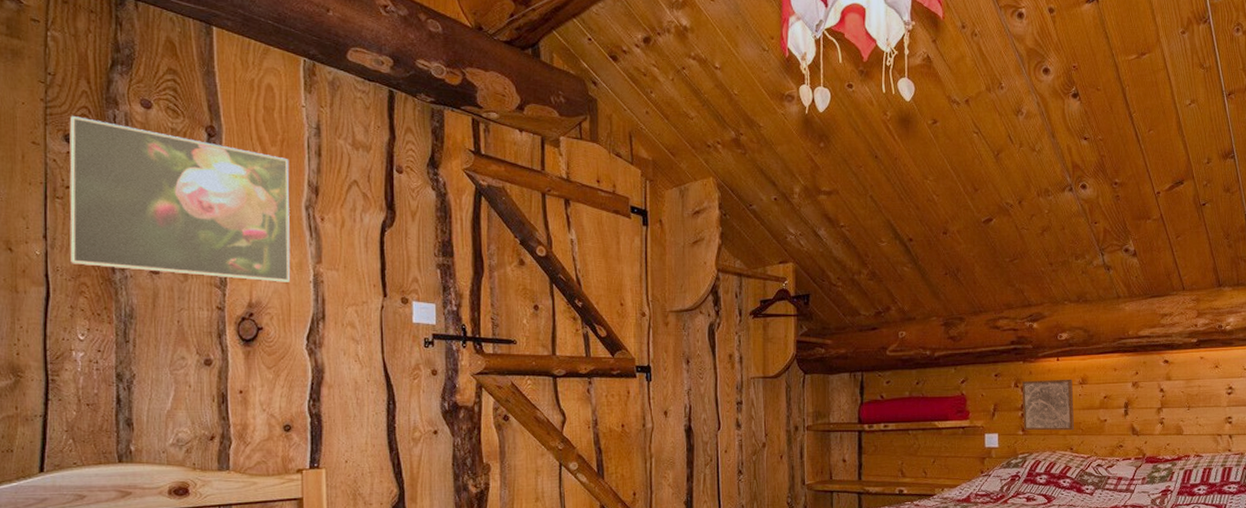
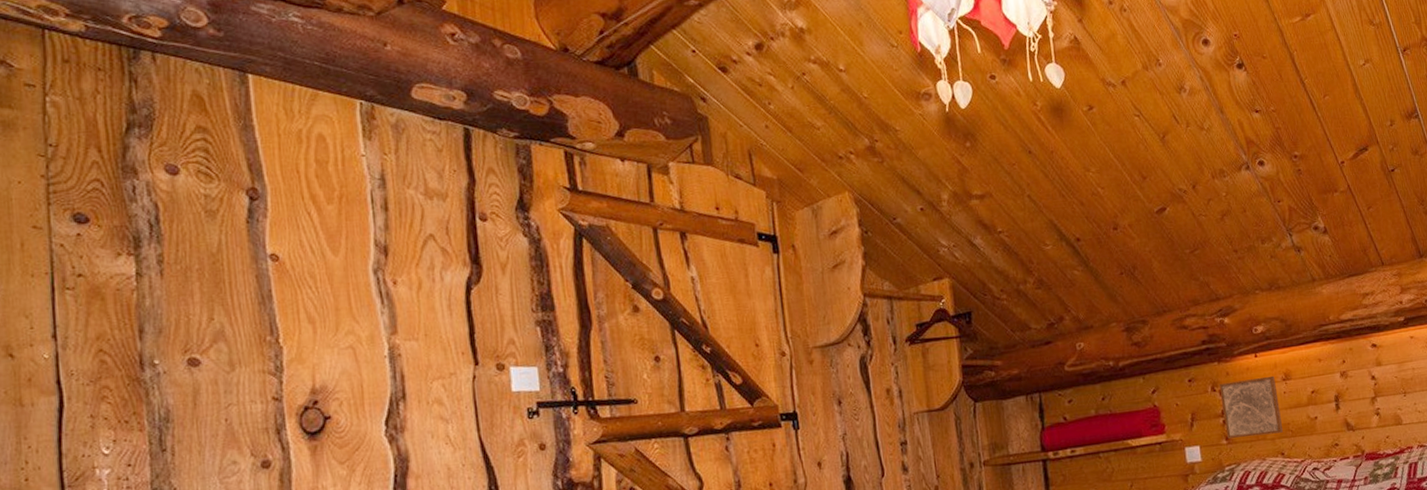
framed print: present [68,115,291,284] -> none [77,190,360,366]

